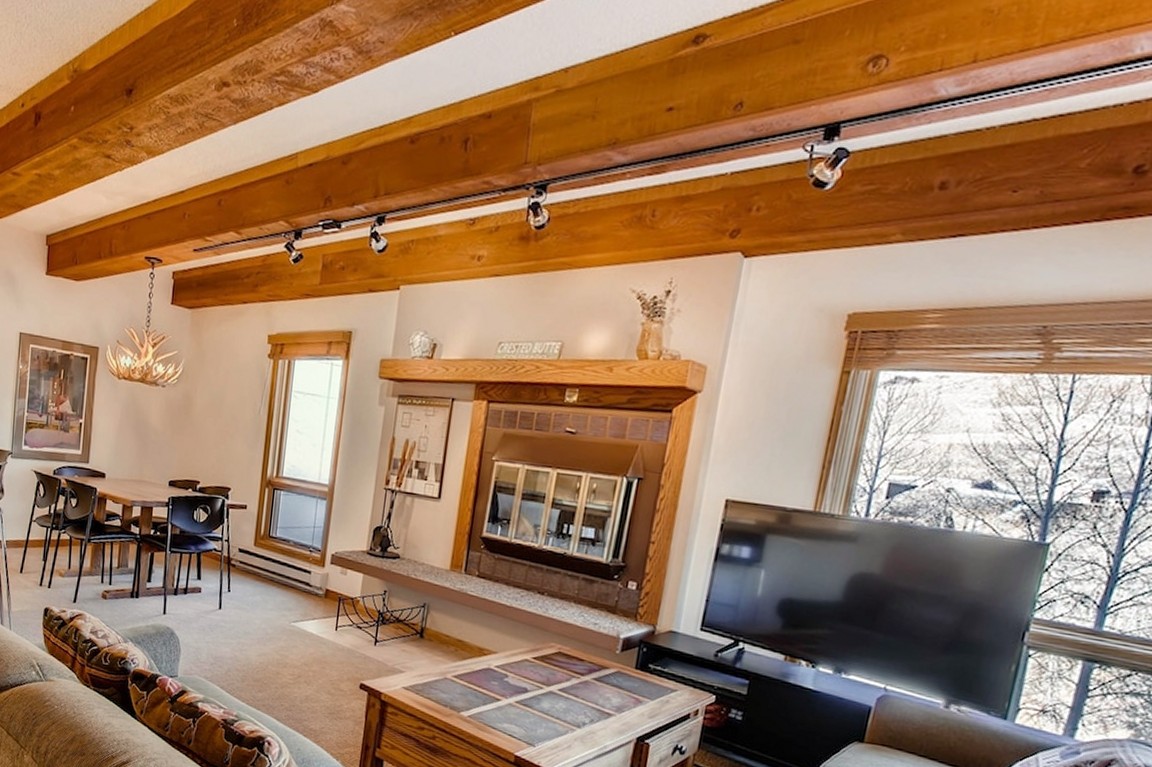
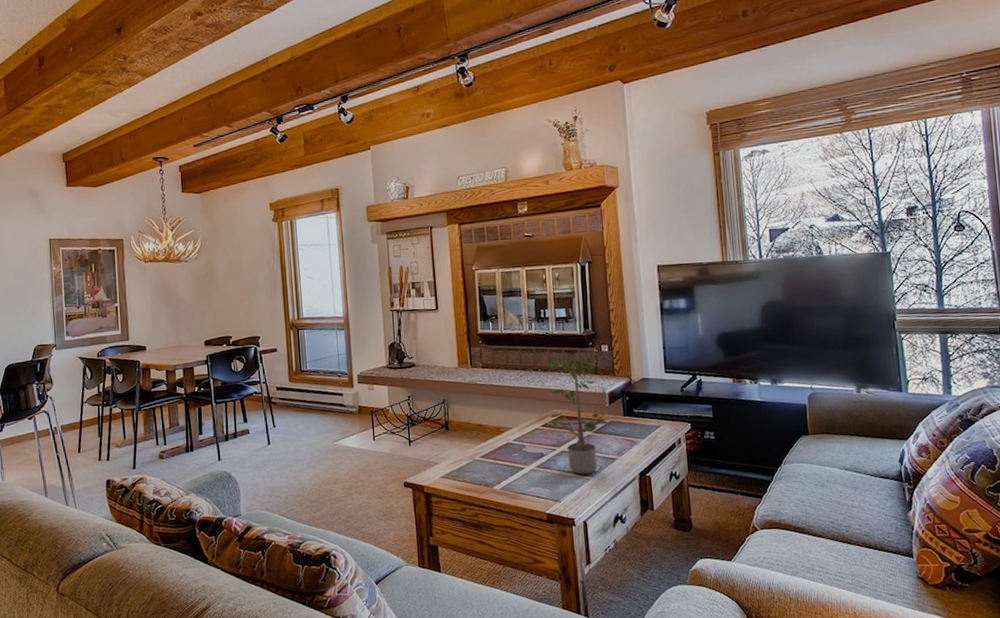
potted plant: none [537,578,616,724] -> present [545,352,610,474]

